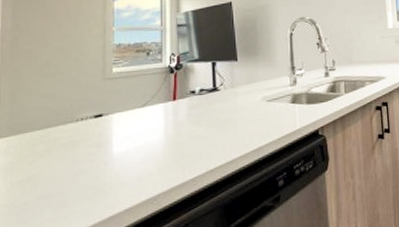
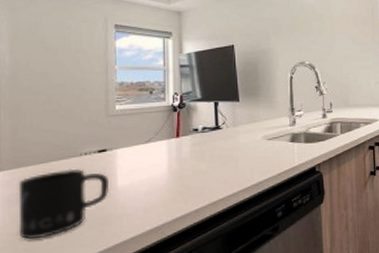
mug: none [14,135,105,211] -> present [18,169,110,239]

